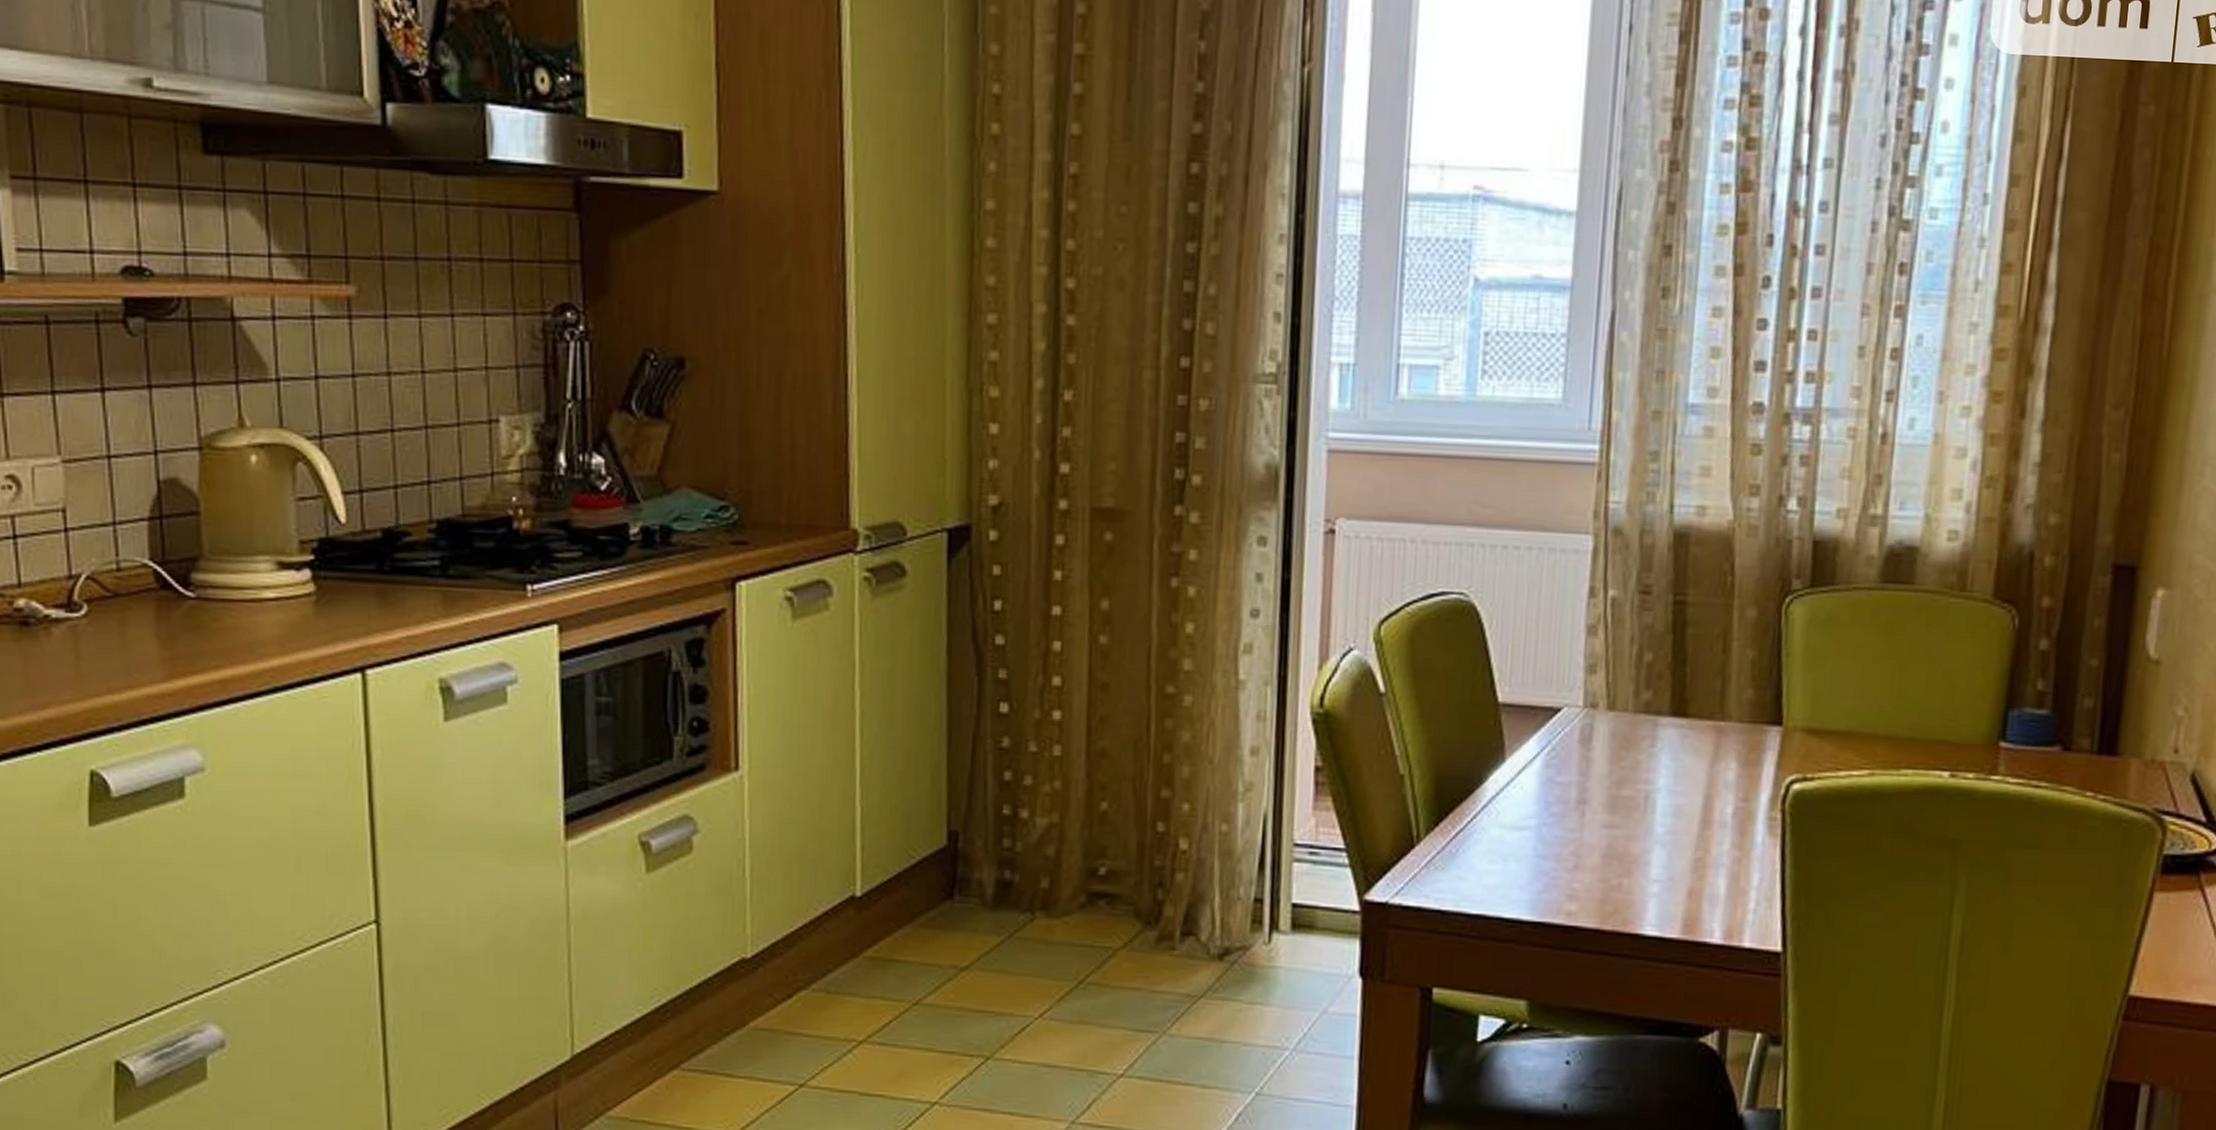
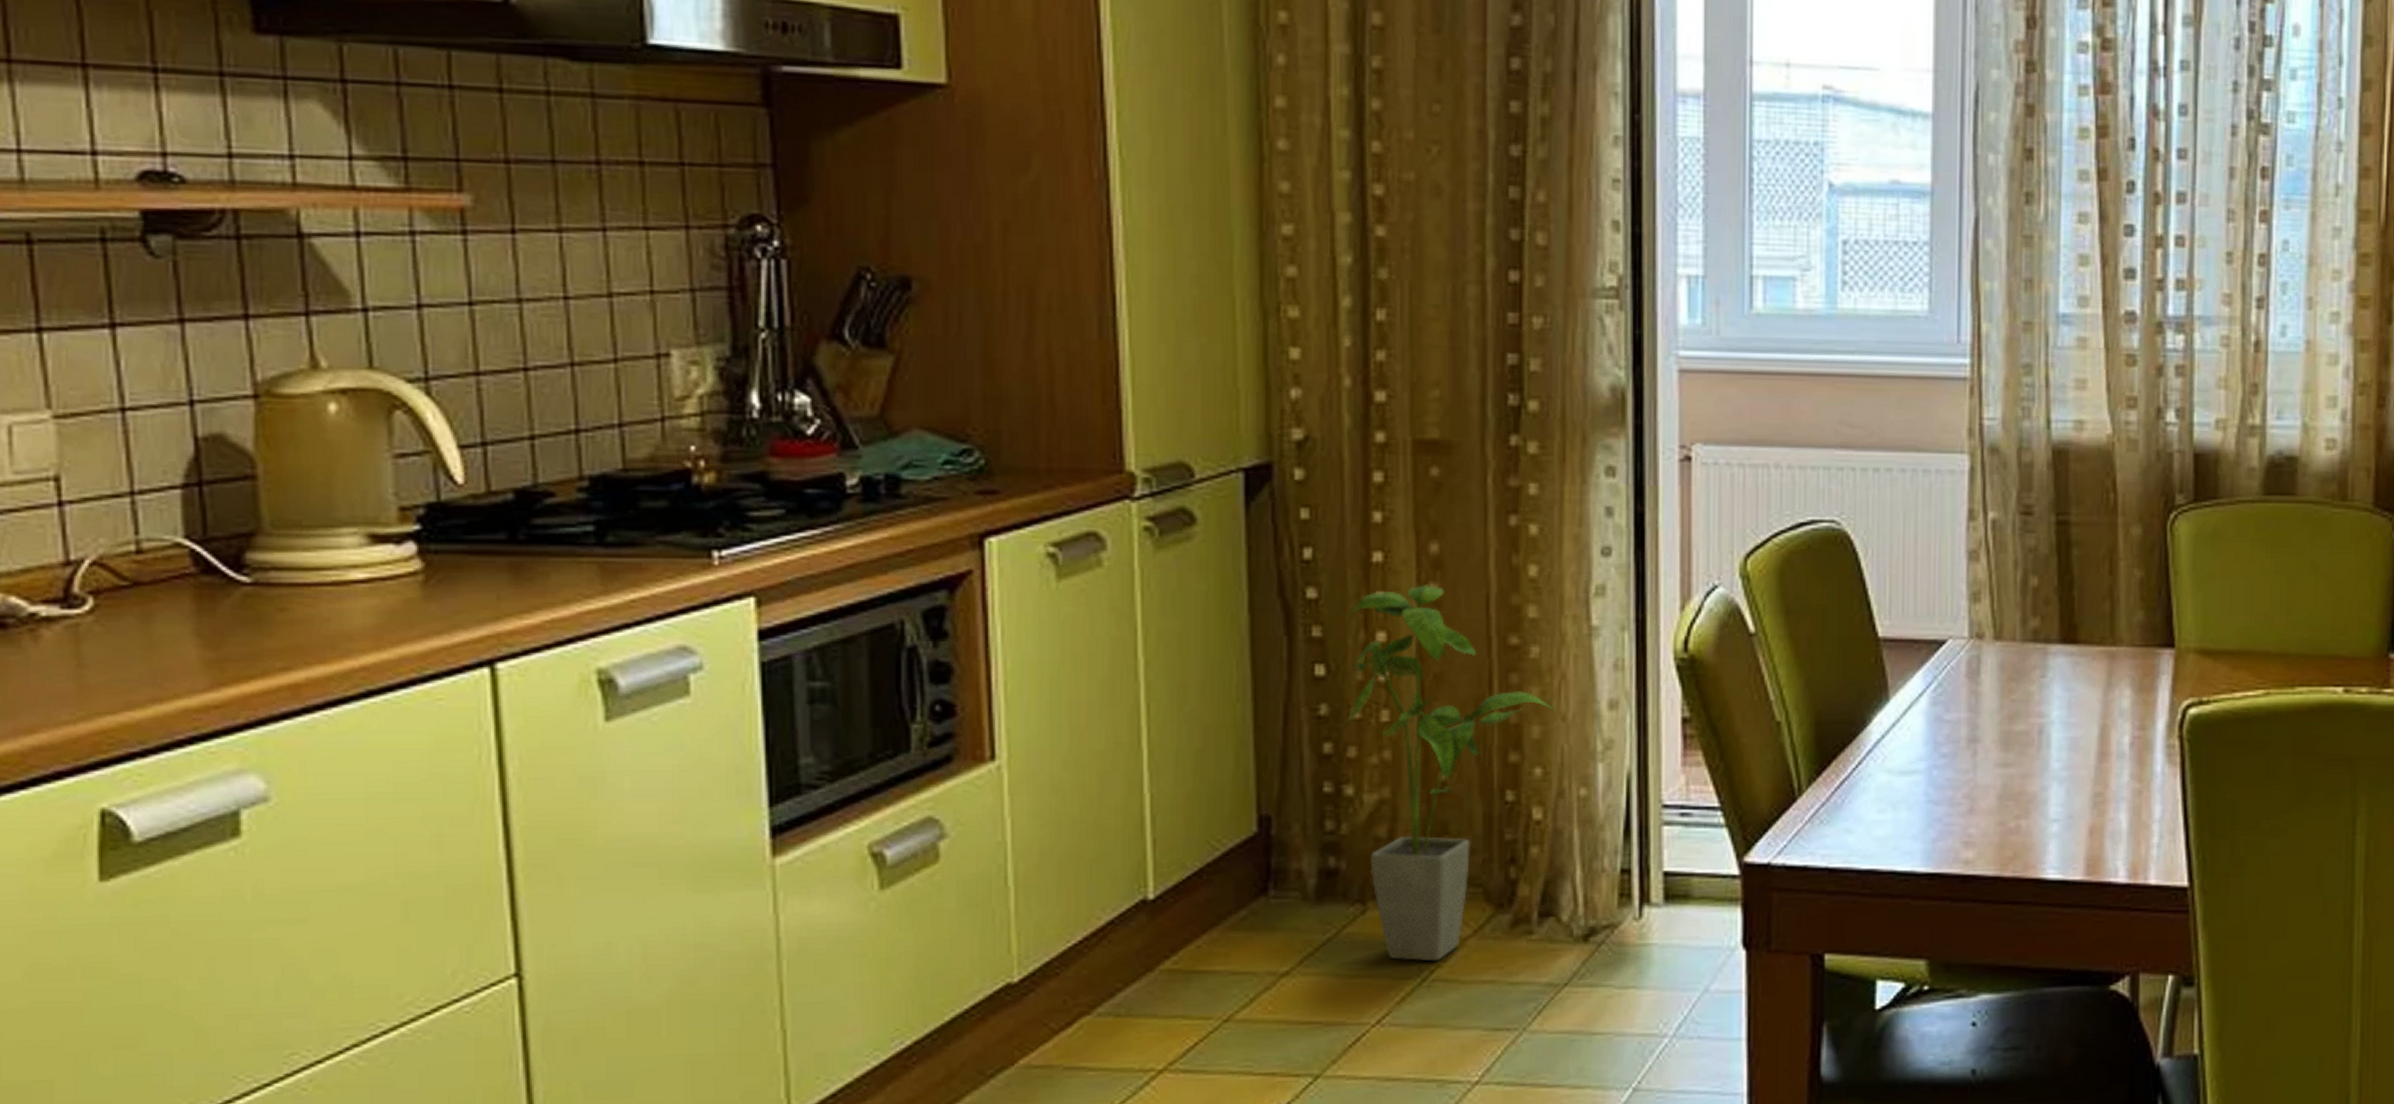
house plant: none [1023,637,1204,968] -> present [1345,585,1556,962]

